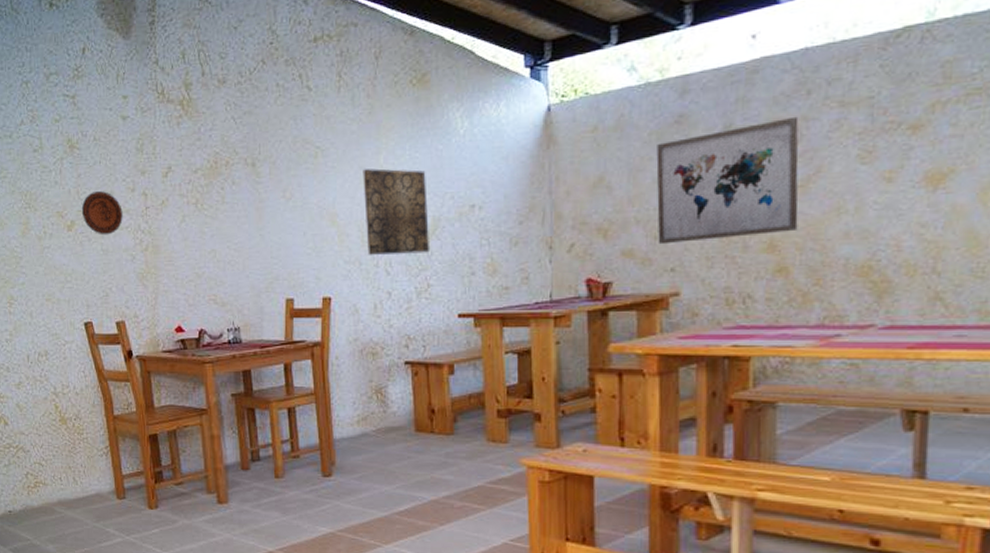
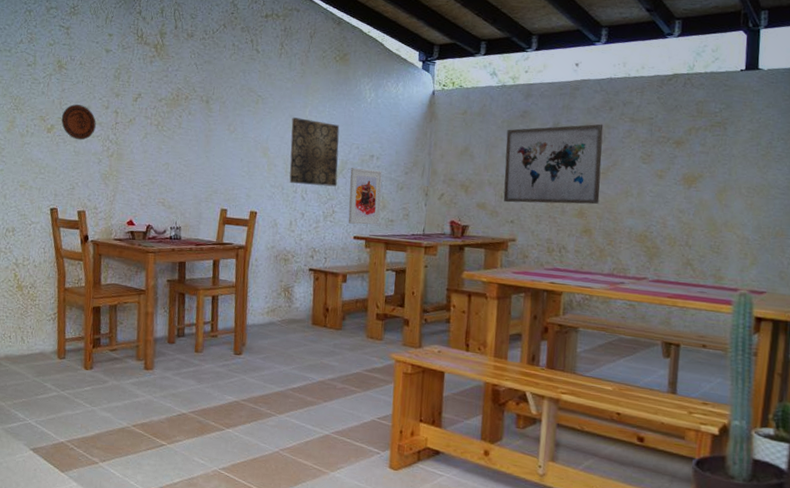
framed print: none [446,223,491,298] -> present [348,167,382,225]

